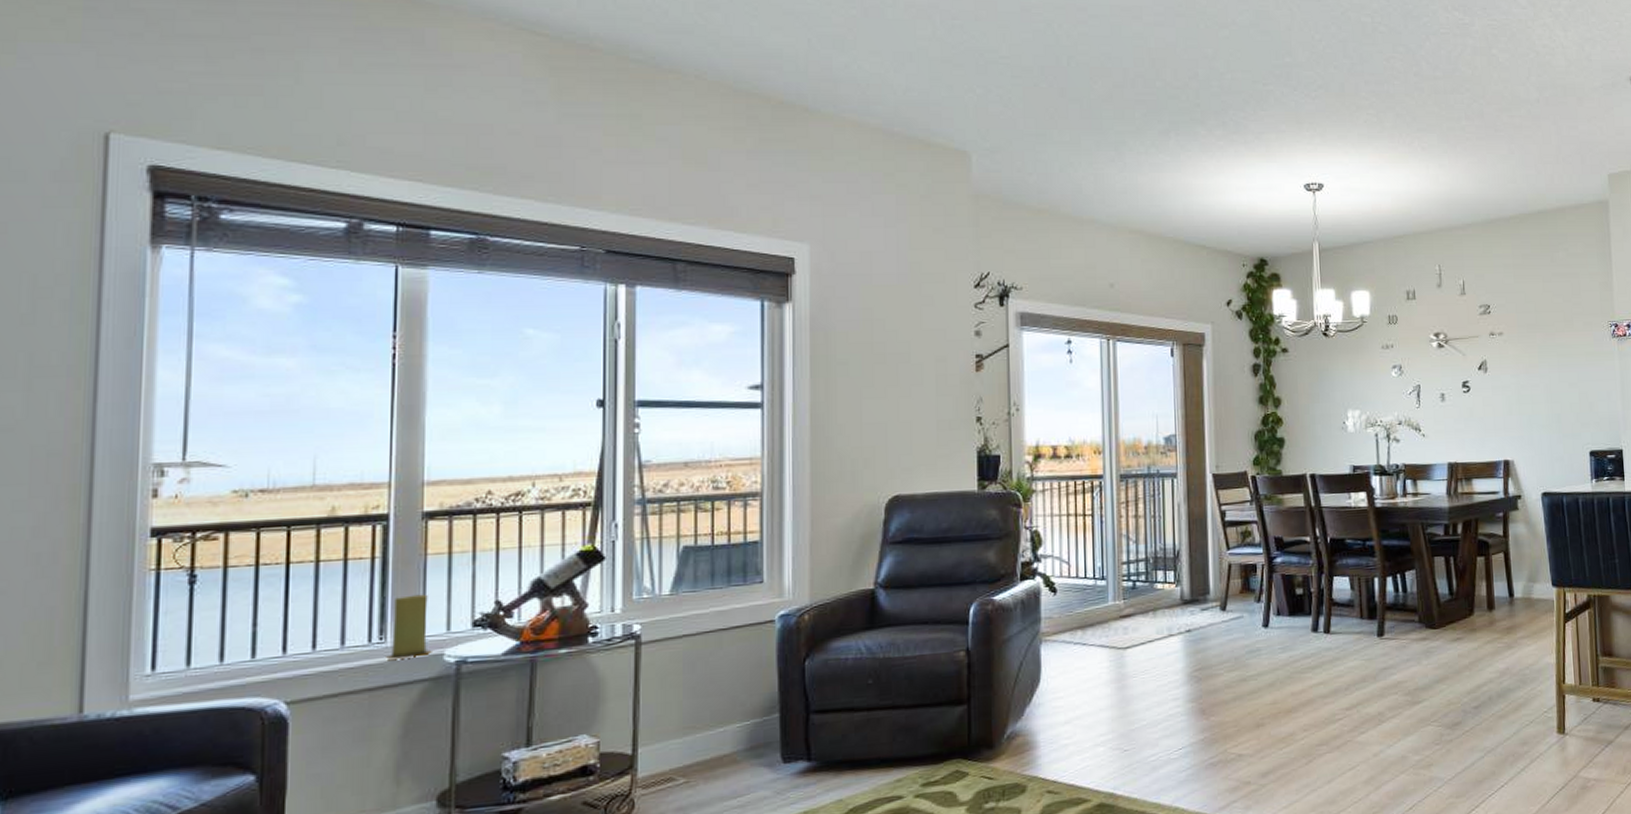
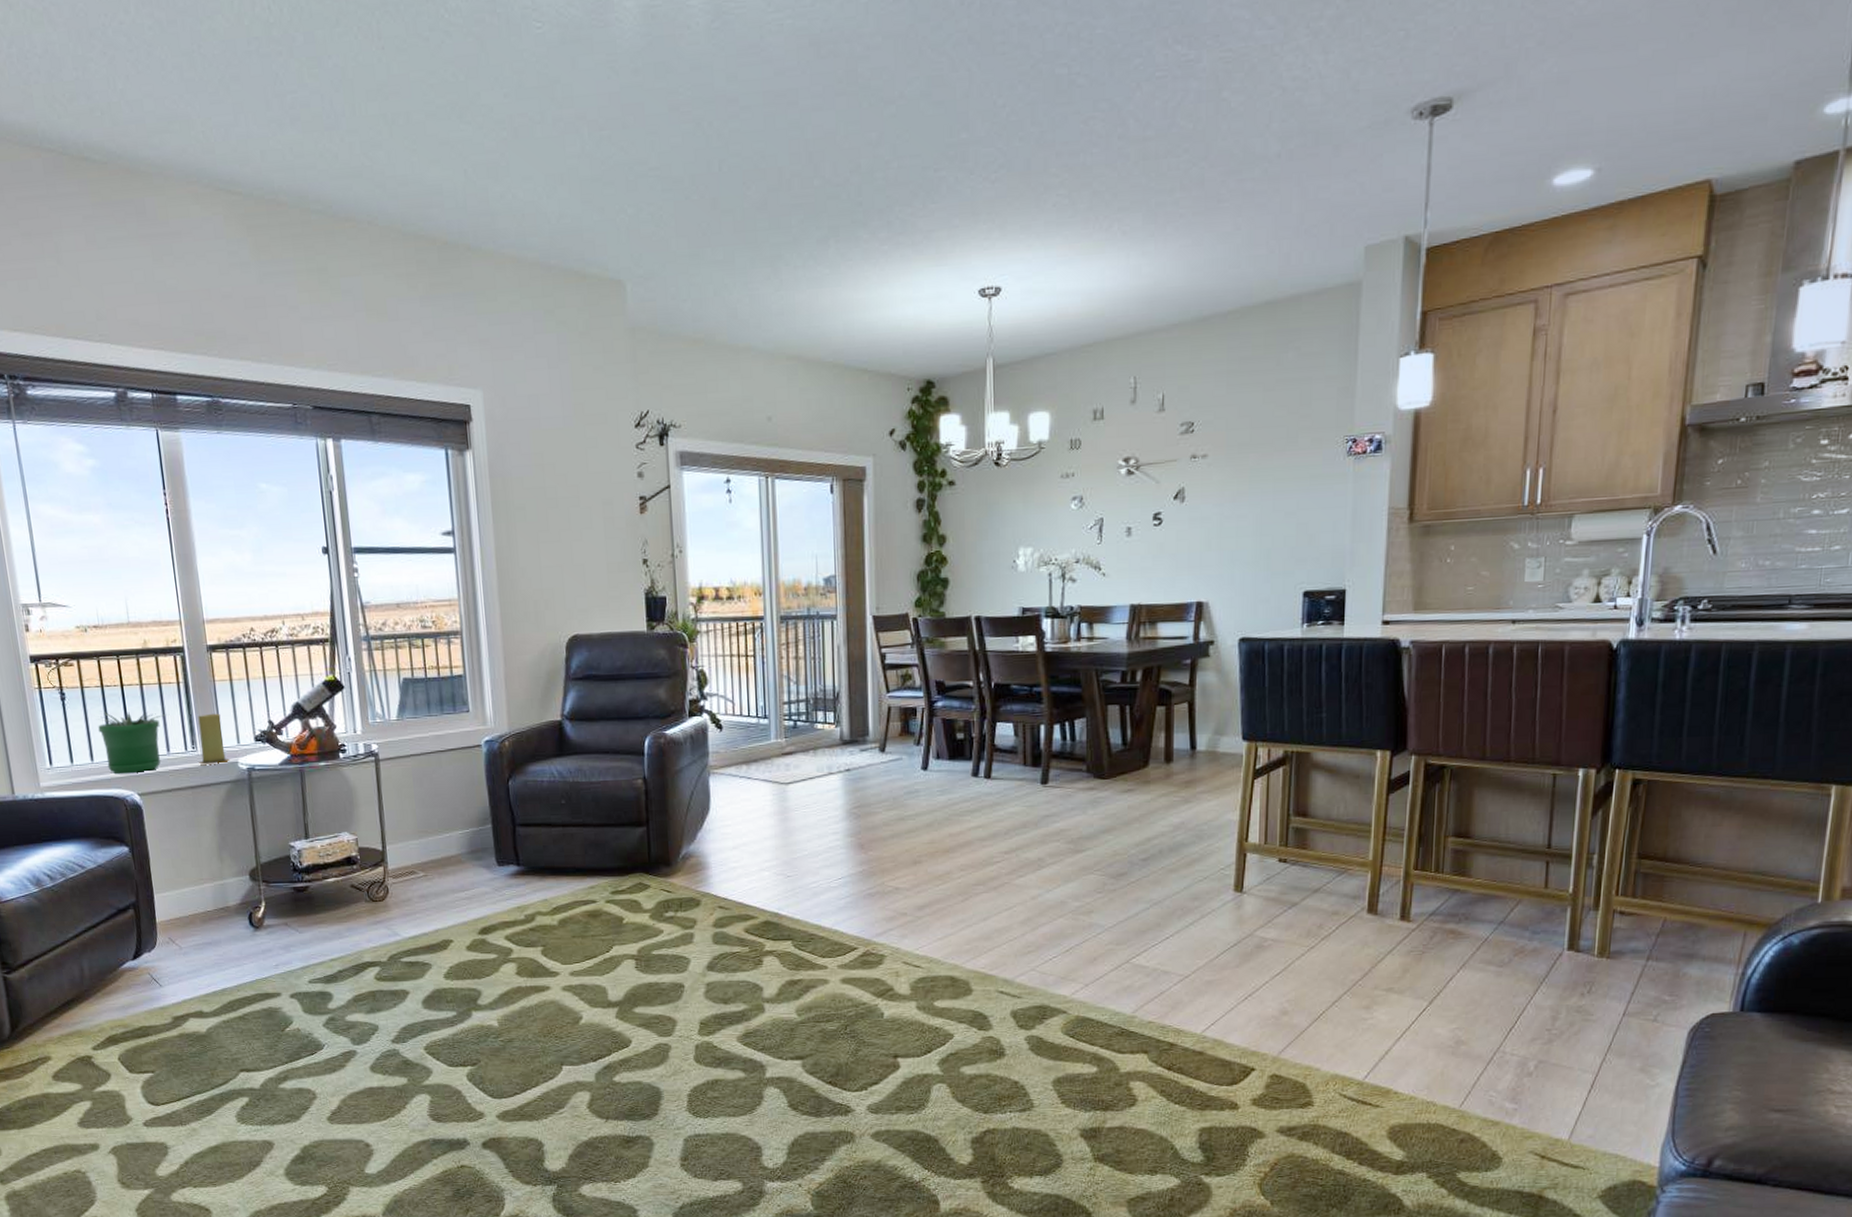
planter: none [240,596,348,677] -> present [98,712,166,773]

